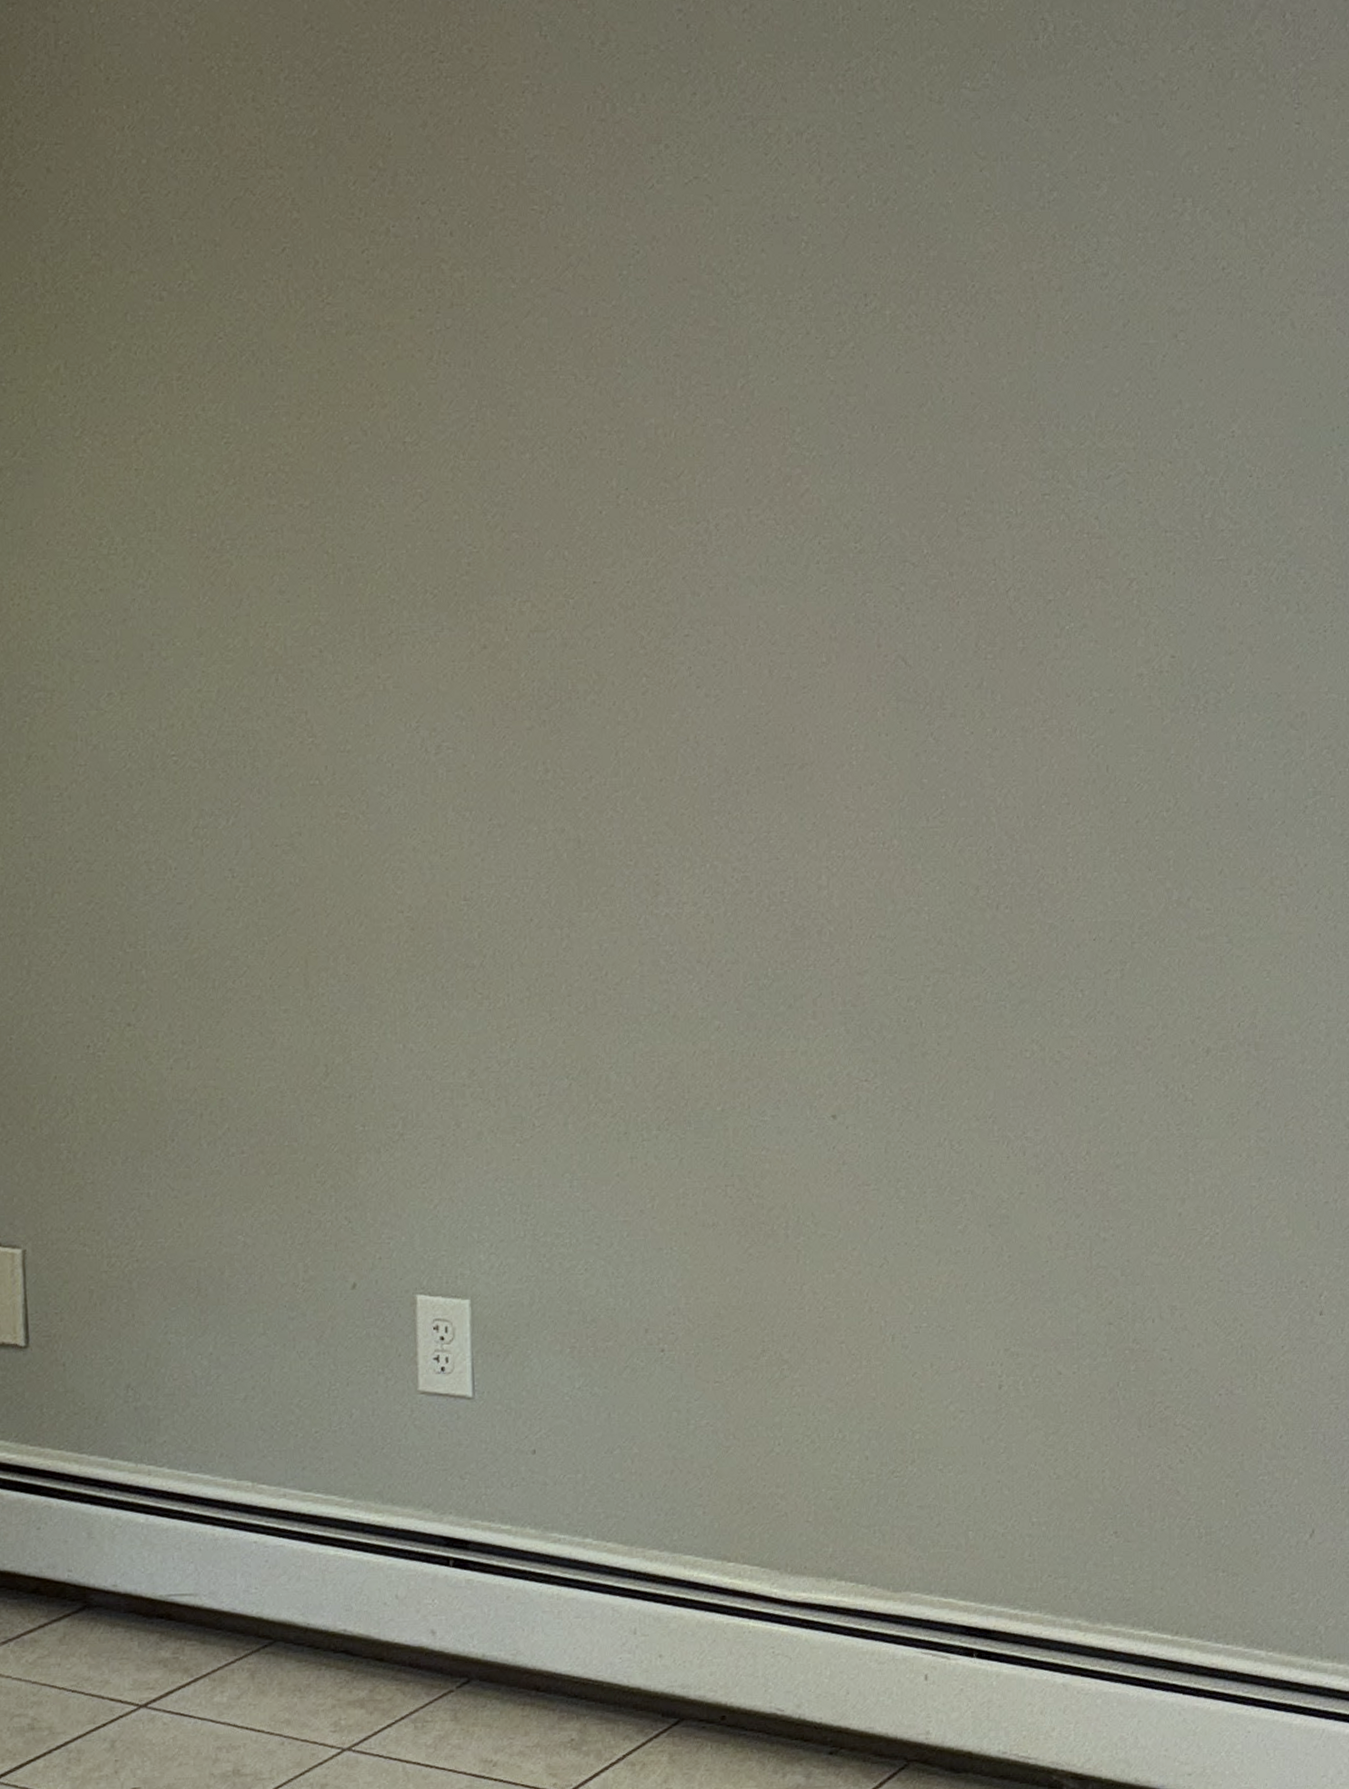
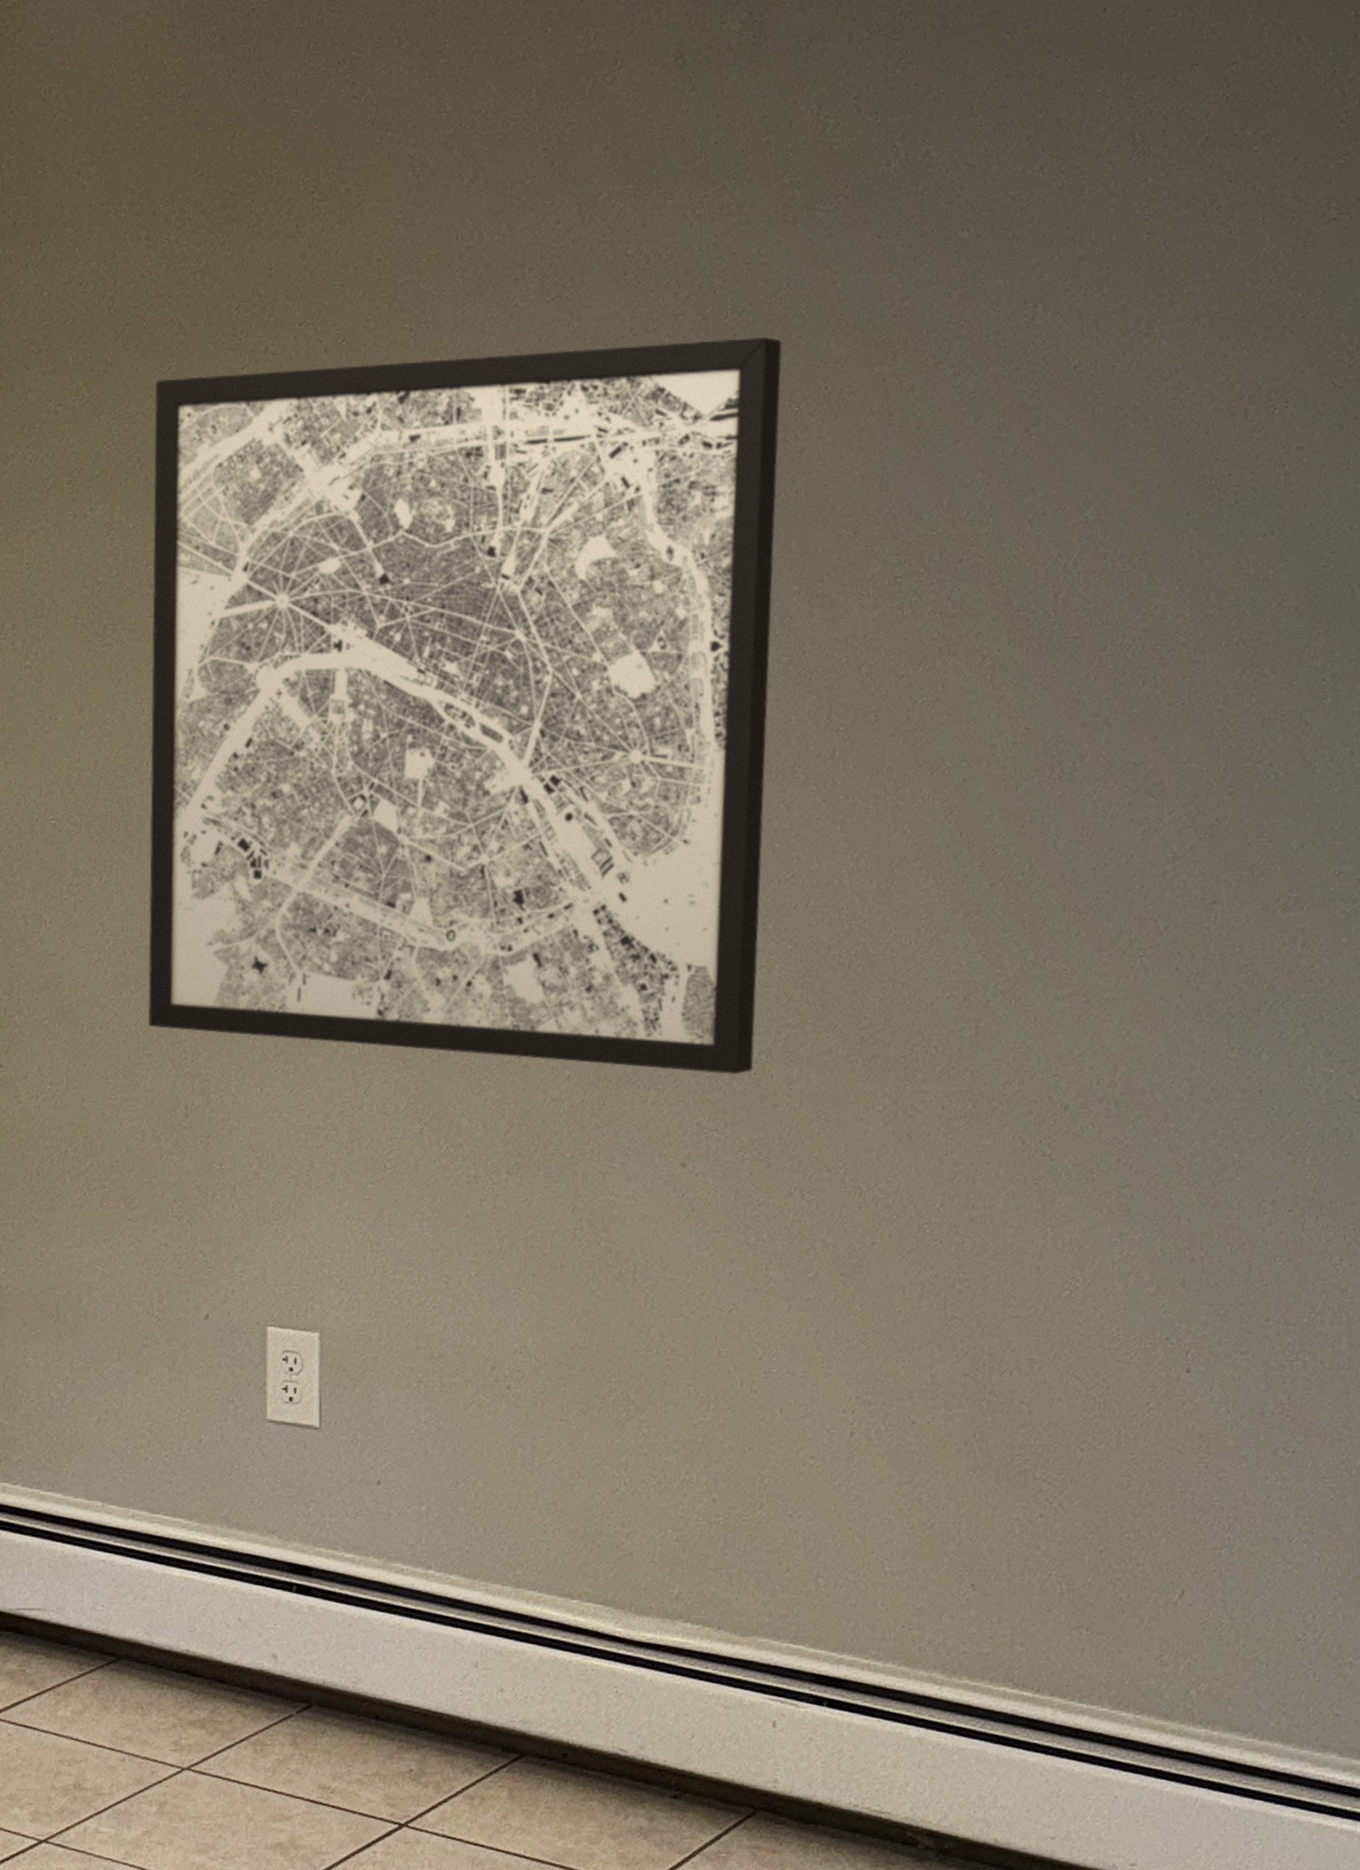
wall art: none [268,228,928,1023] -> present [147,337,782,1075]

